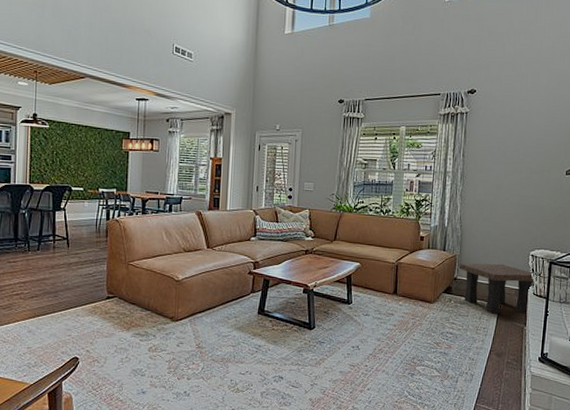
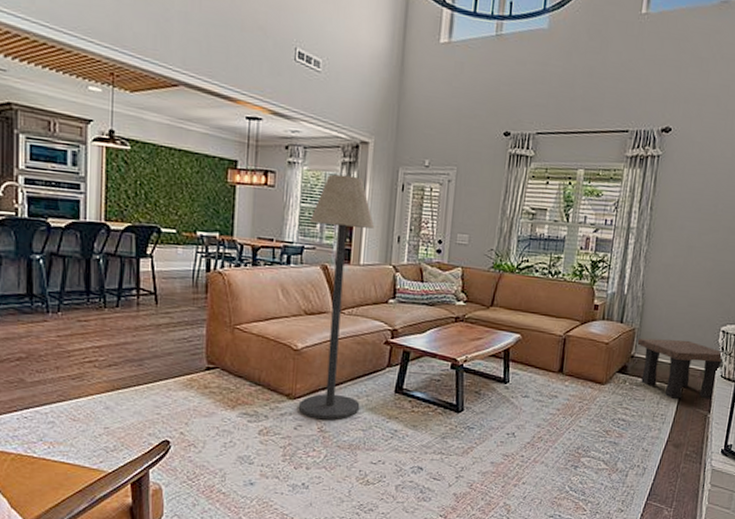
floor lamp: none [181,139,238,338] -> present [299,174,375,420]

